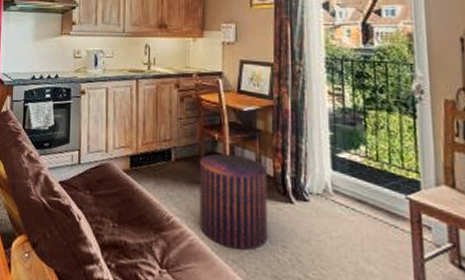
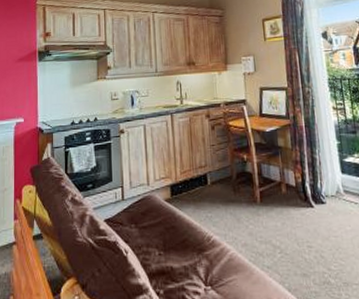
pouf: present [200,153,268,251] -> none [232,171,296,256]

